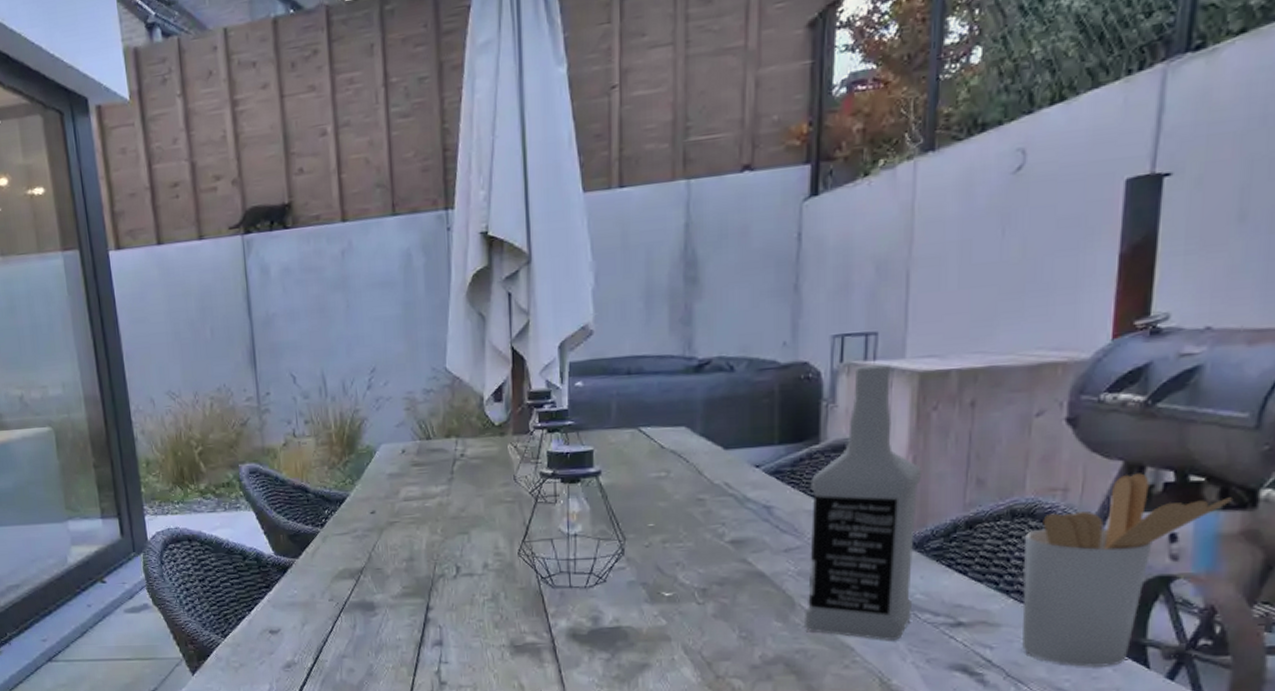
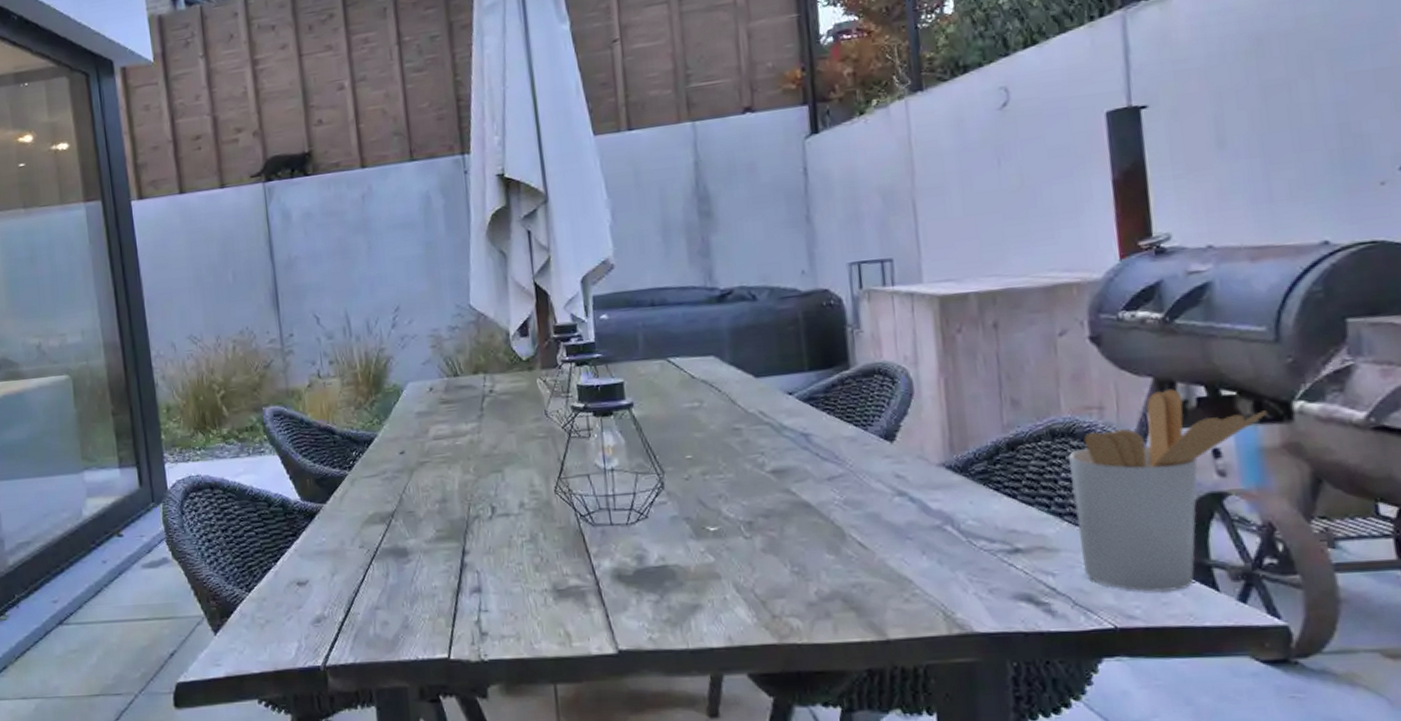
vodka: present [805,363,923,640] -> none [845,289,967,571]

